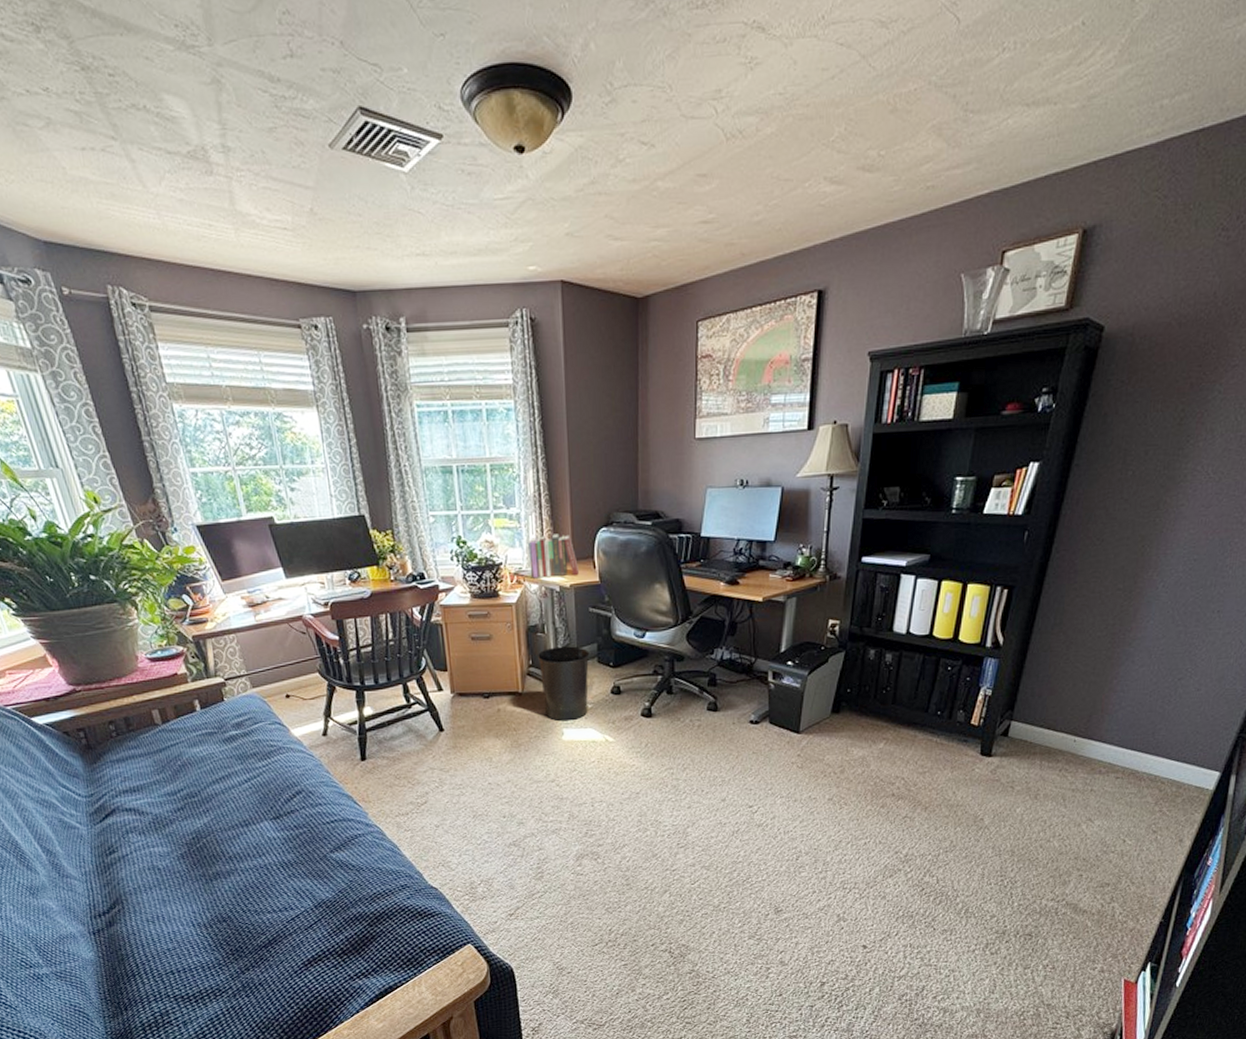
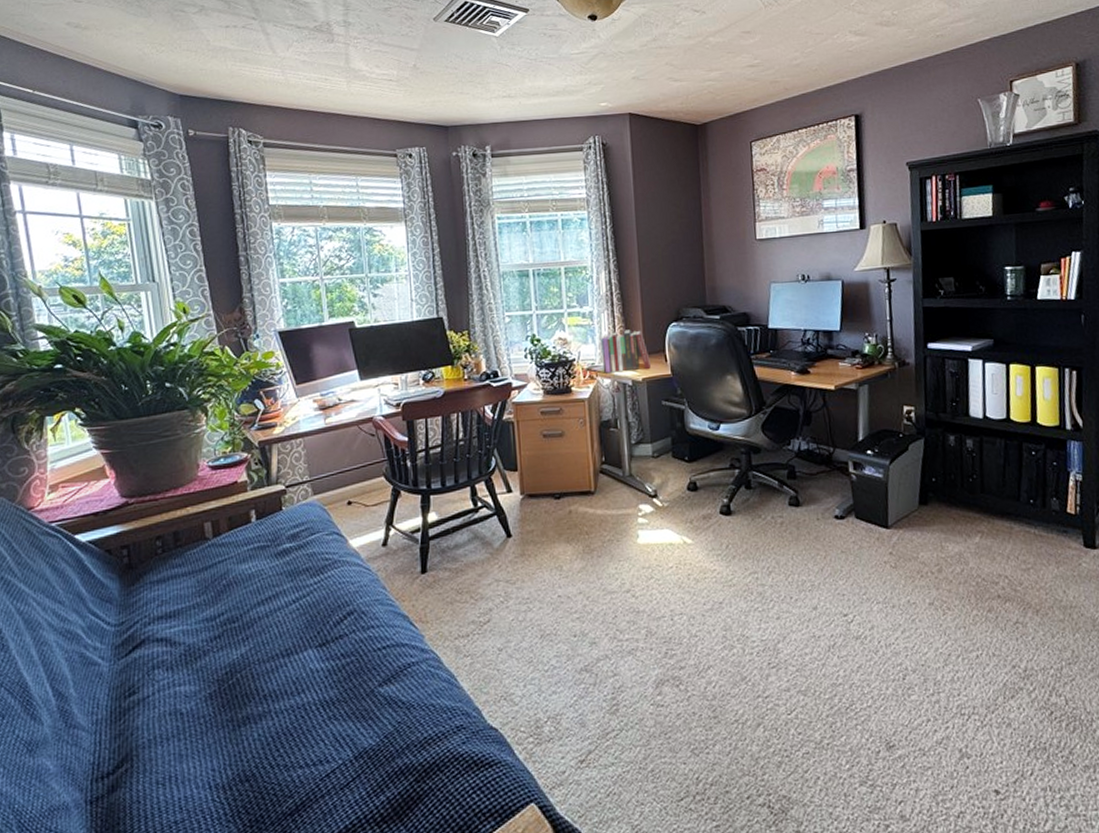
waste bin: present [537,646,590,722] -> none [610,440,664,523]

